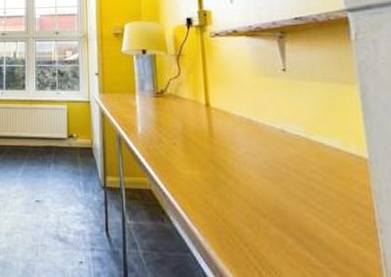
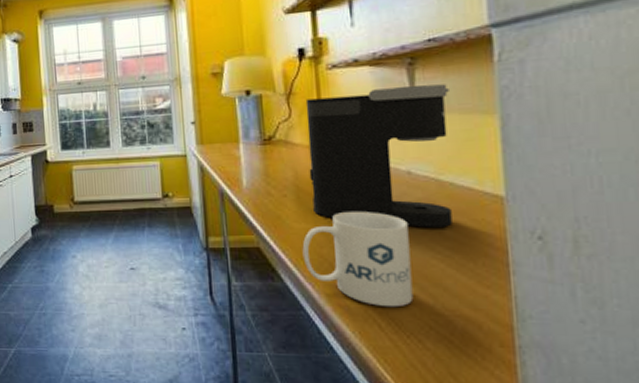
mug: none [189,163,291,257] -> present [302,212,414,308]
coffee maker: none [192,56,323,183] -> present [305,84,452,228]

